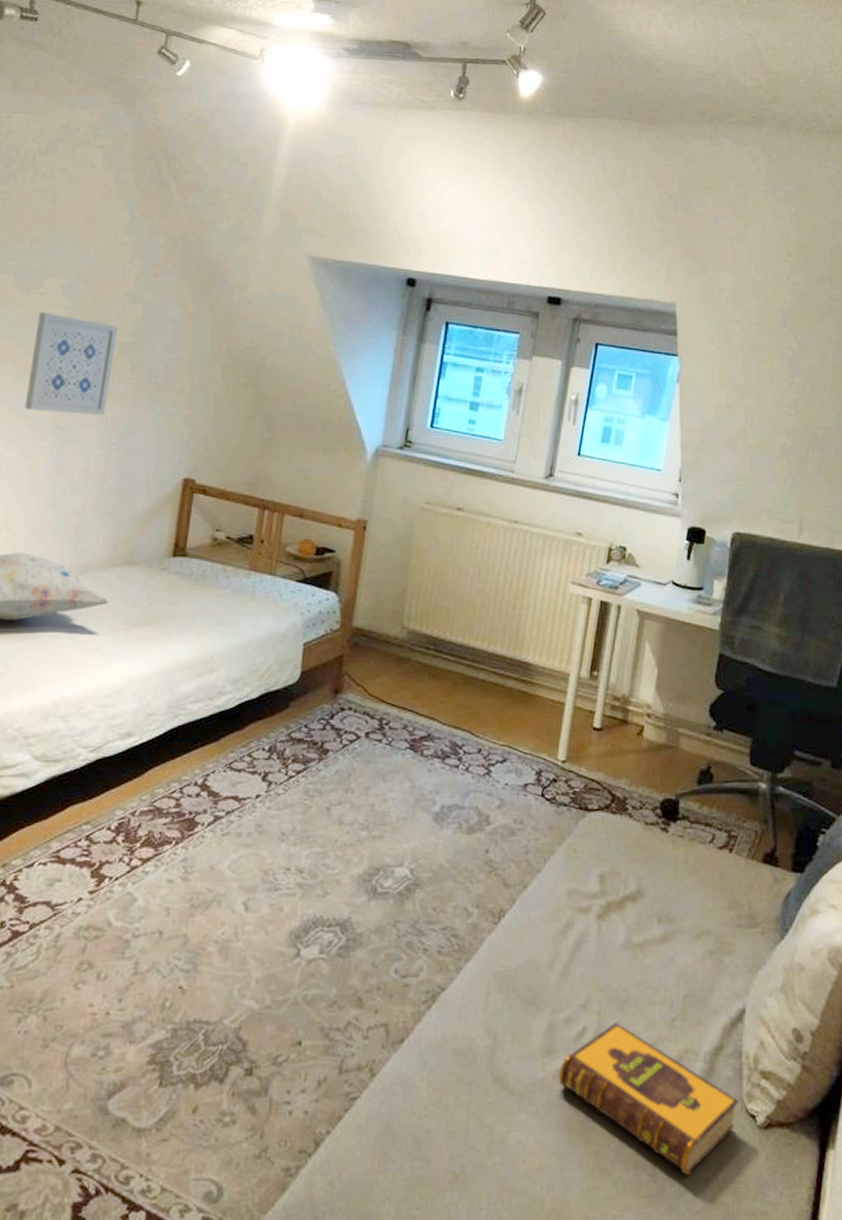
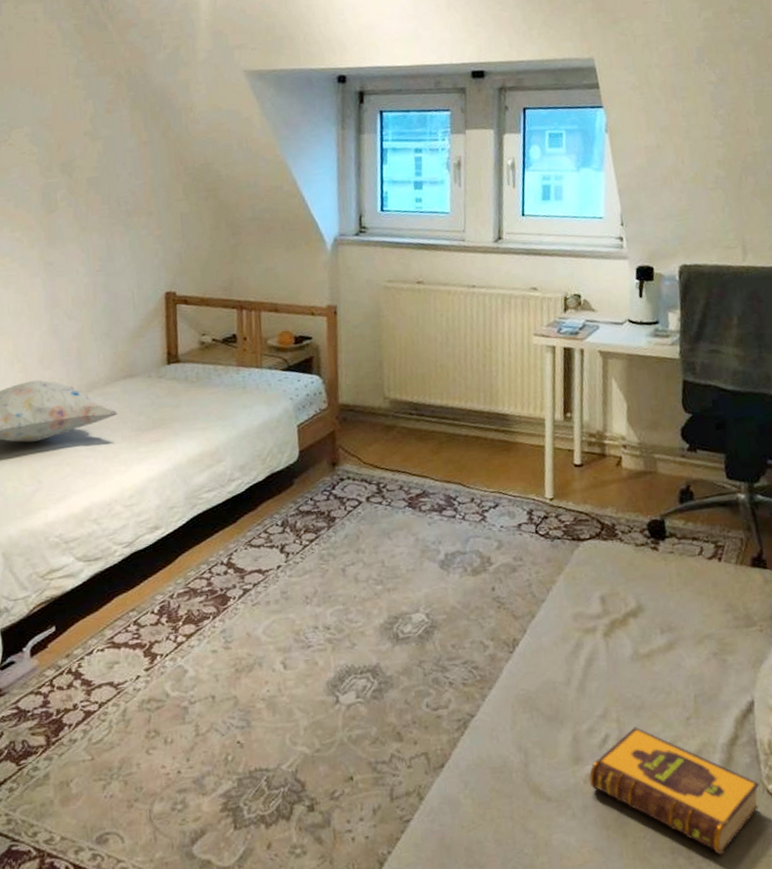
wall art: present [24,312,118,416] -> none [11,161,86,252]

